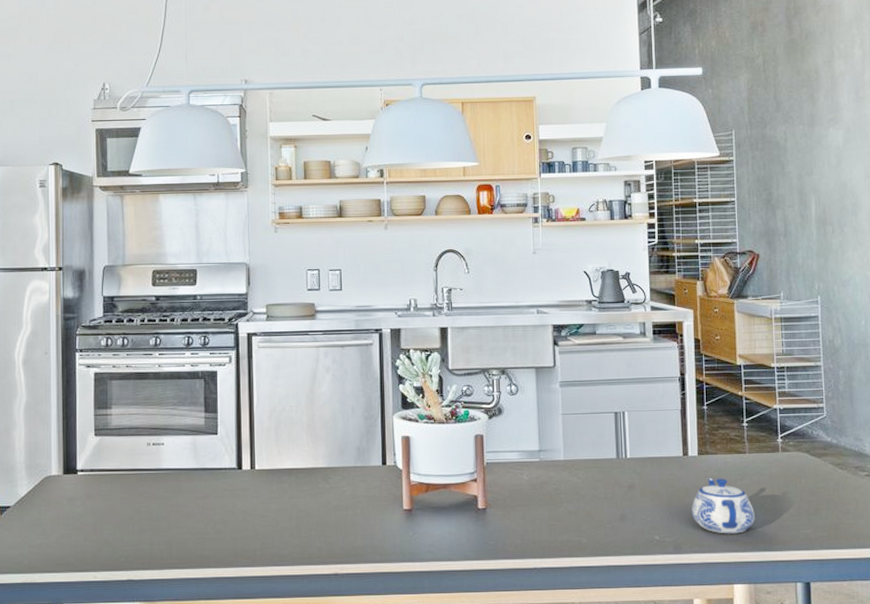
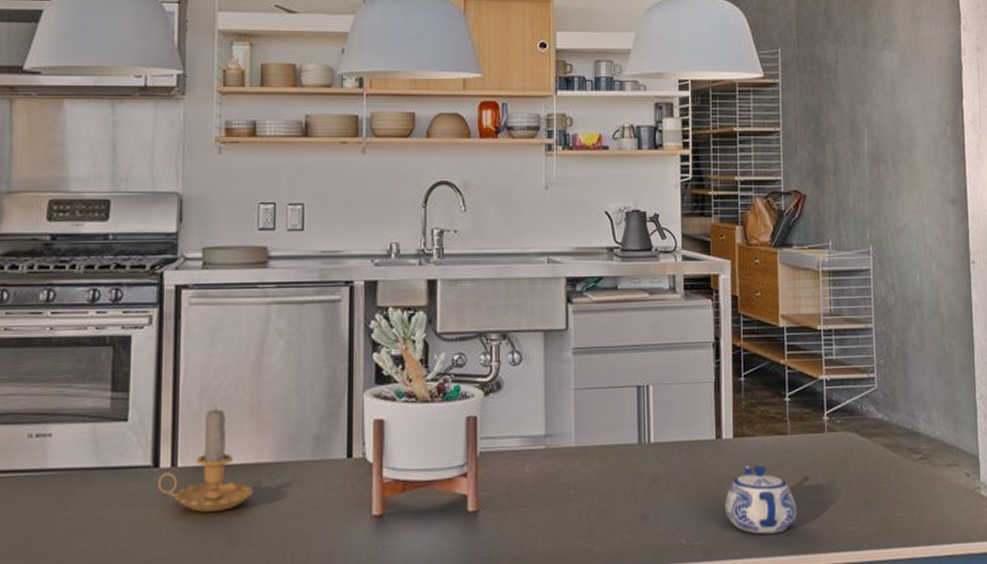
candle: none [242,423,312,503] -> present [158,405,253,512]

